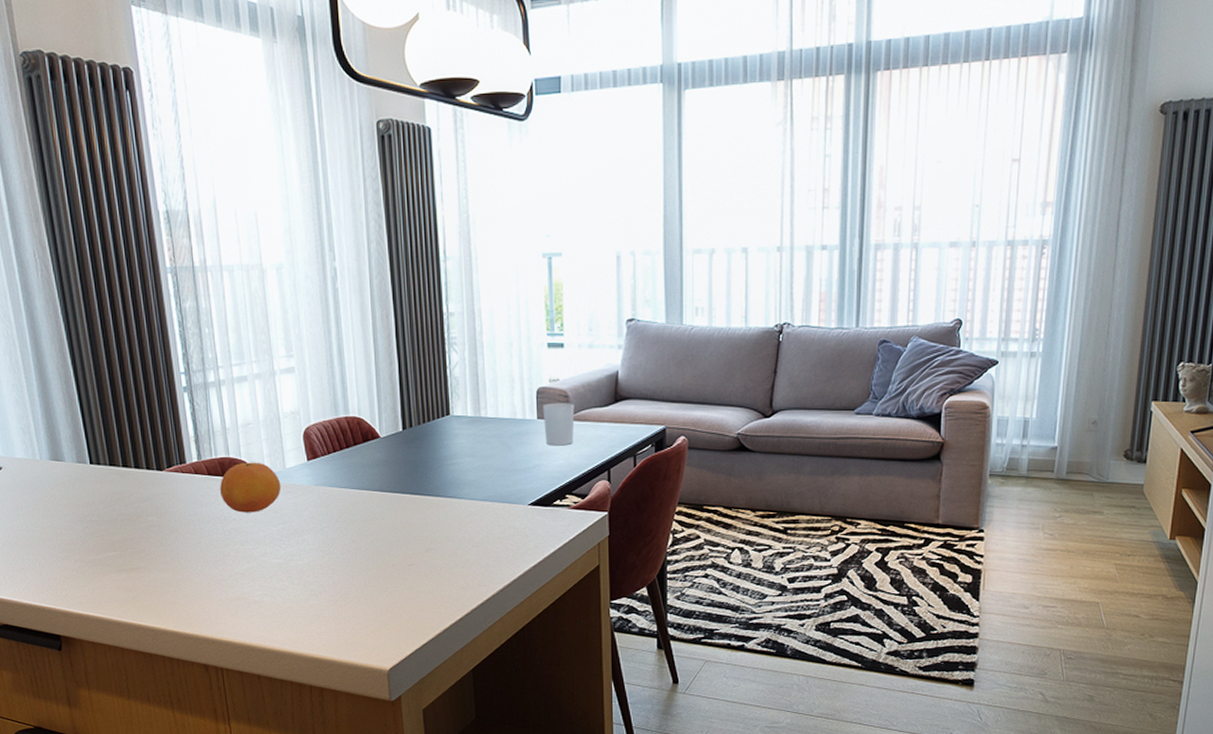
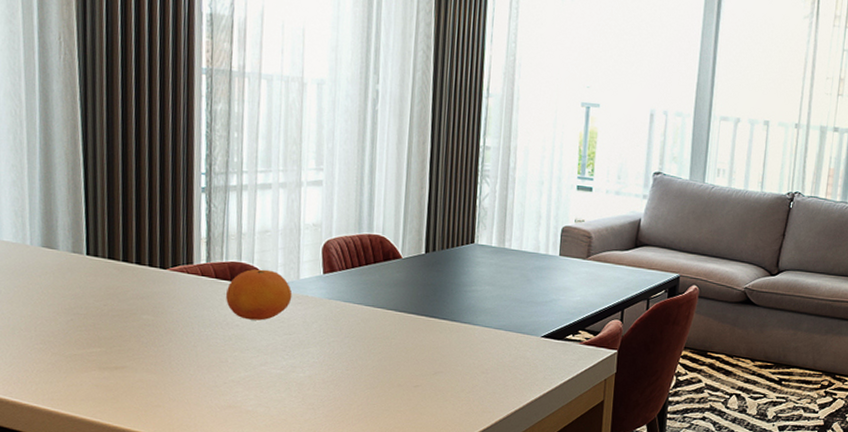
candle holder: present [542,403,575,446] -> none [565,242,596,284]

